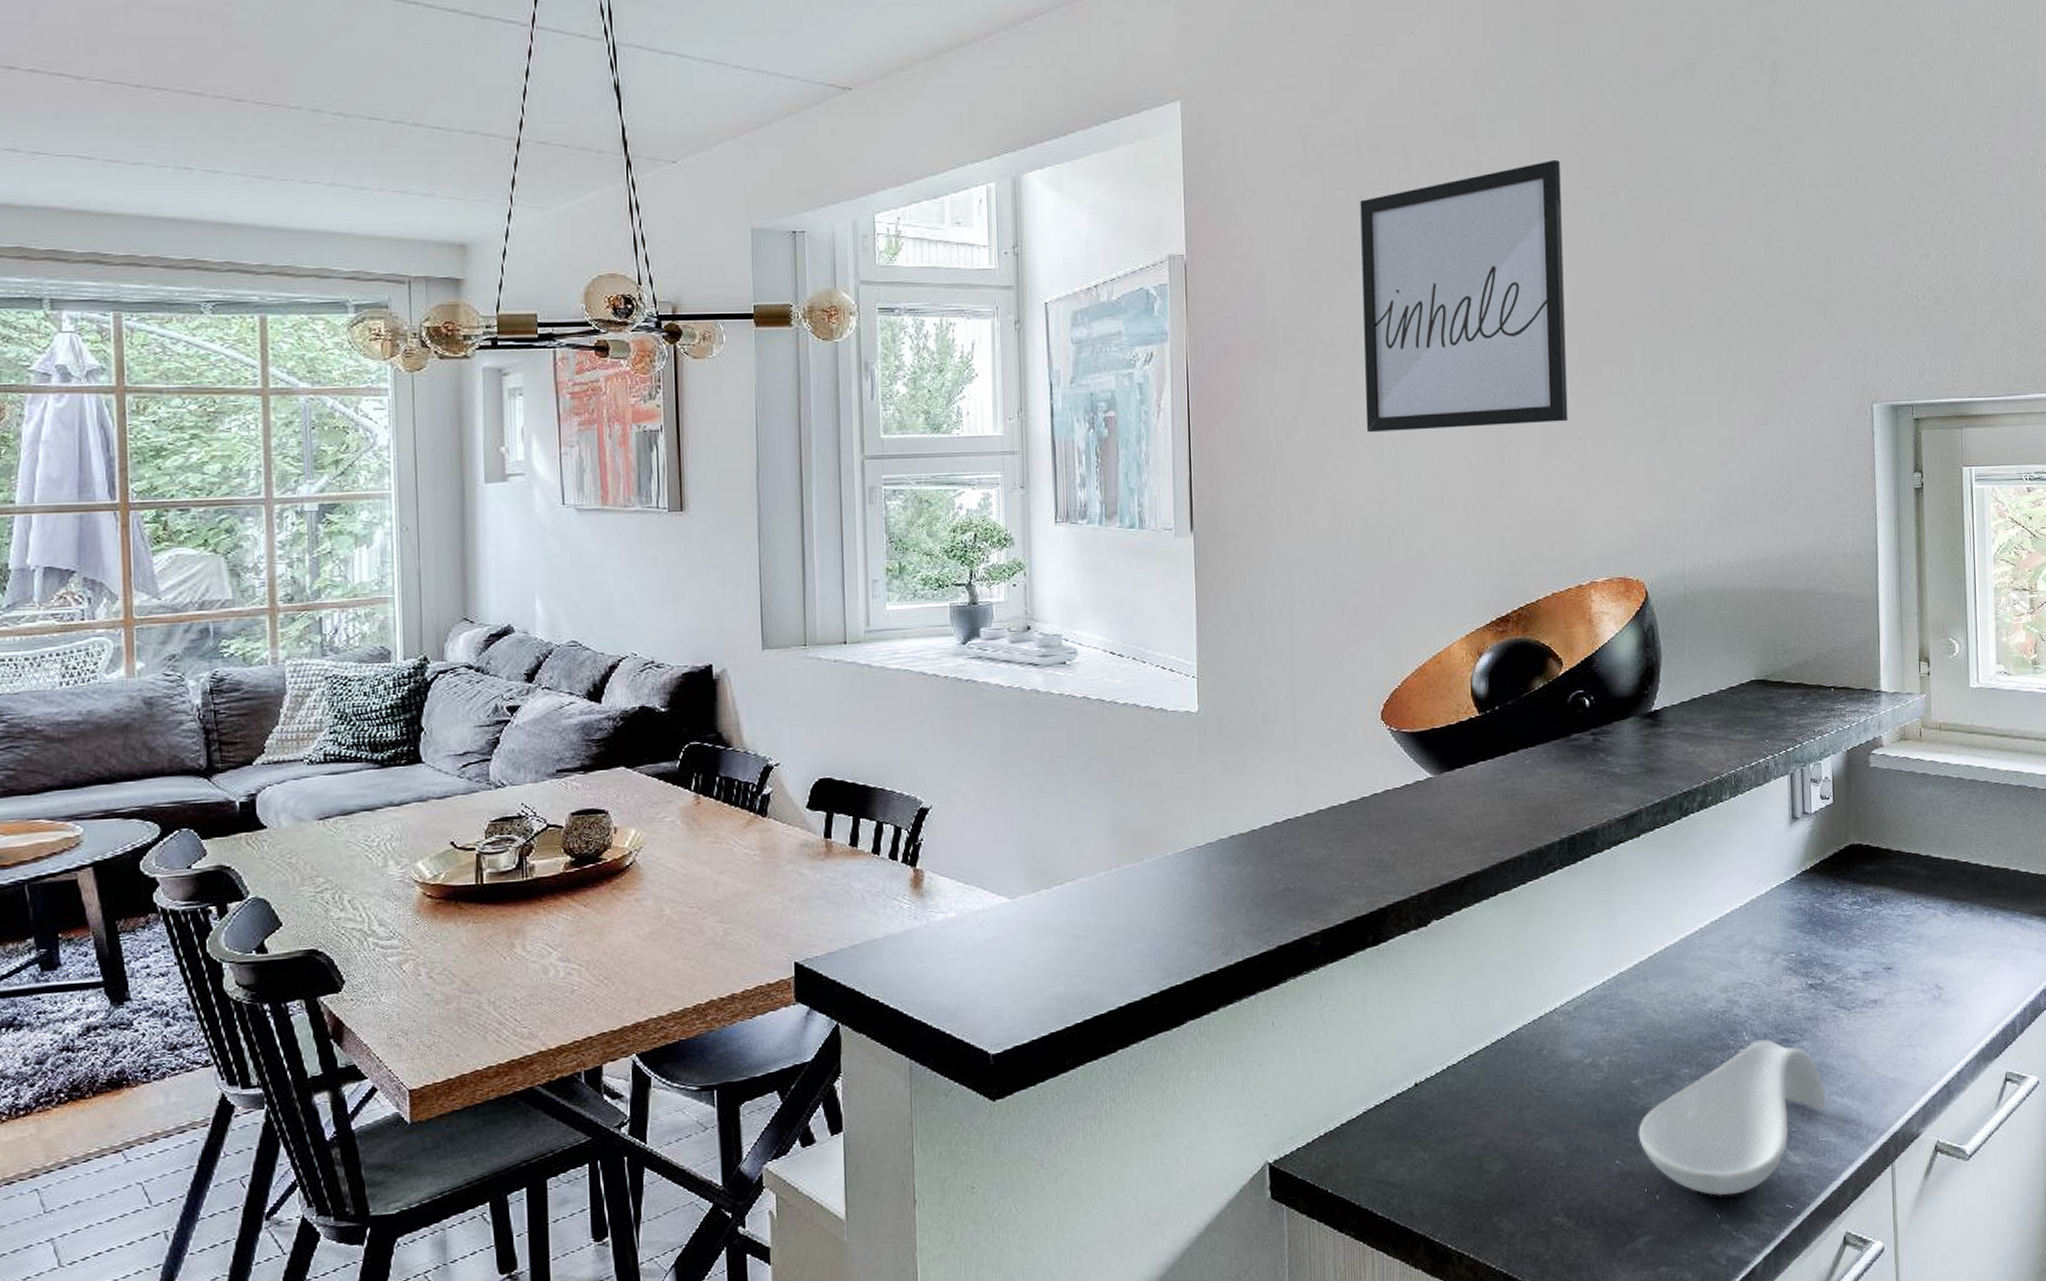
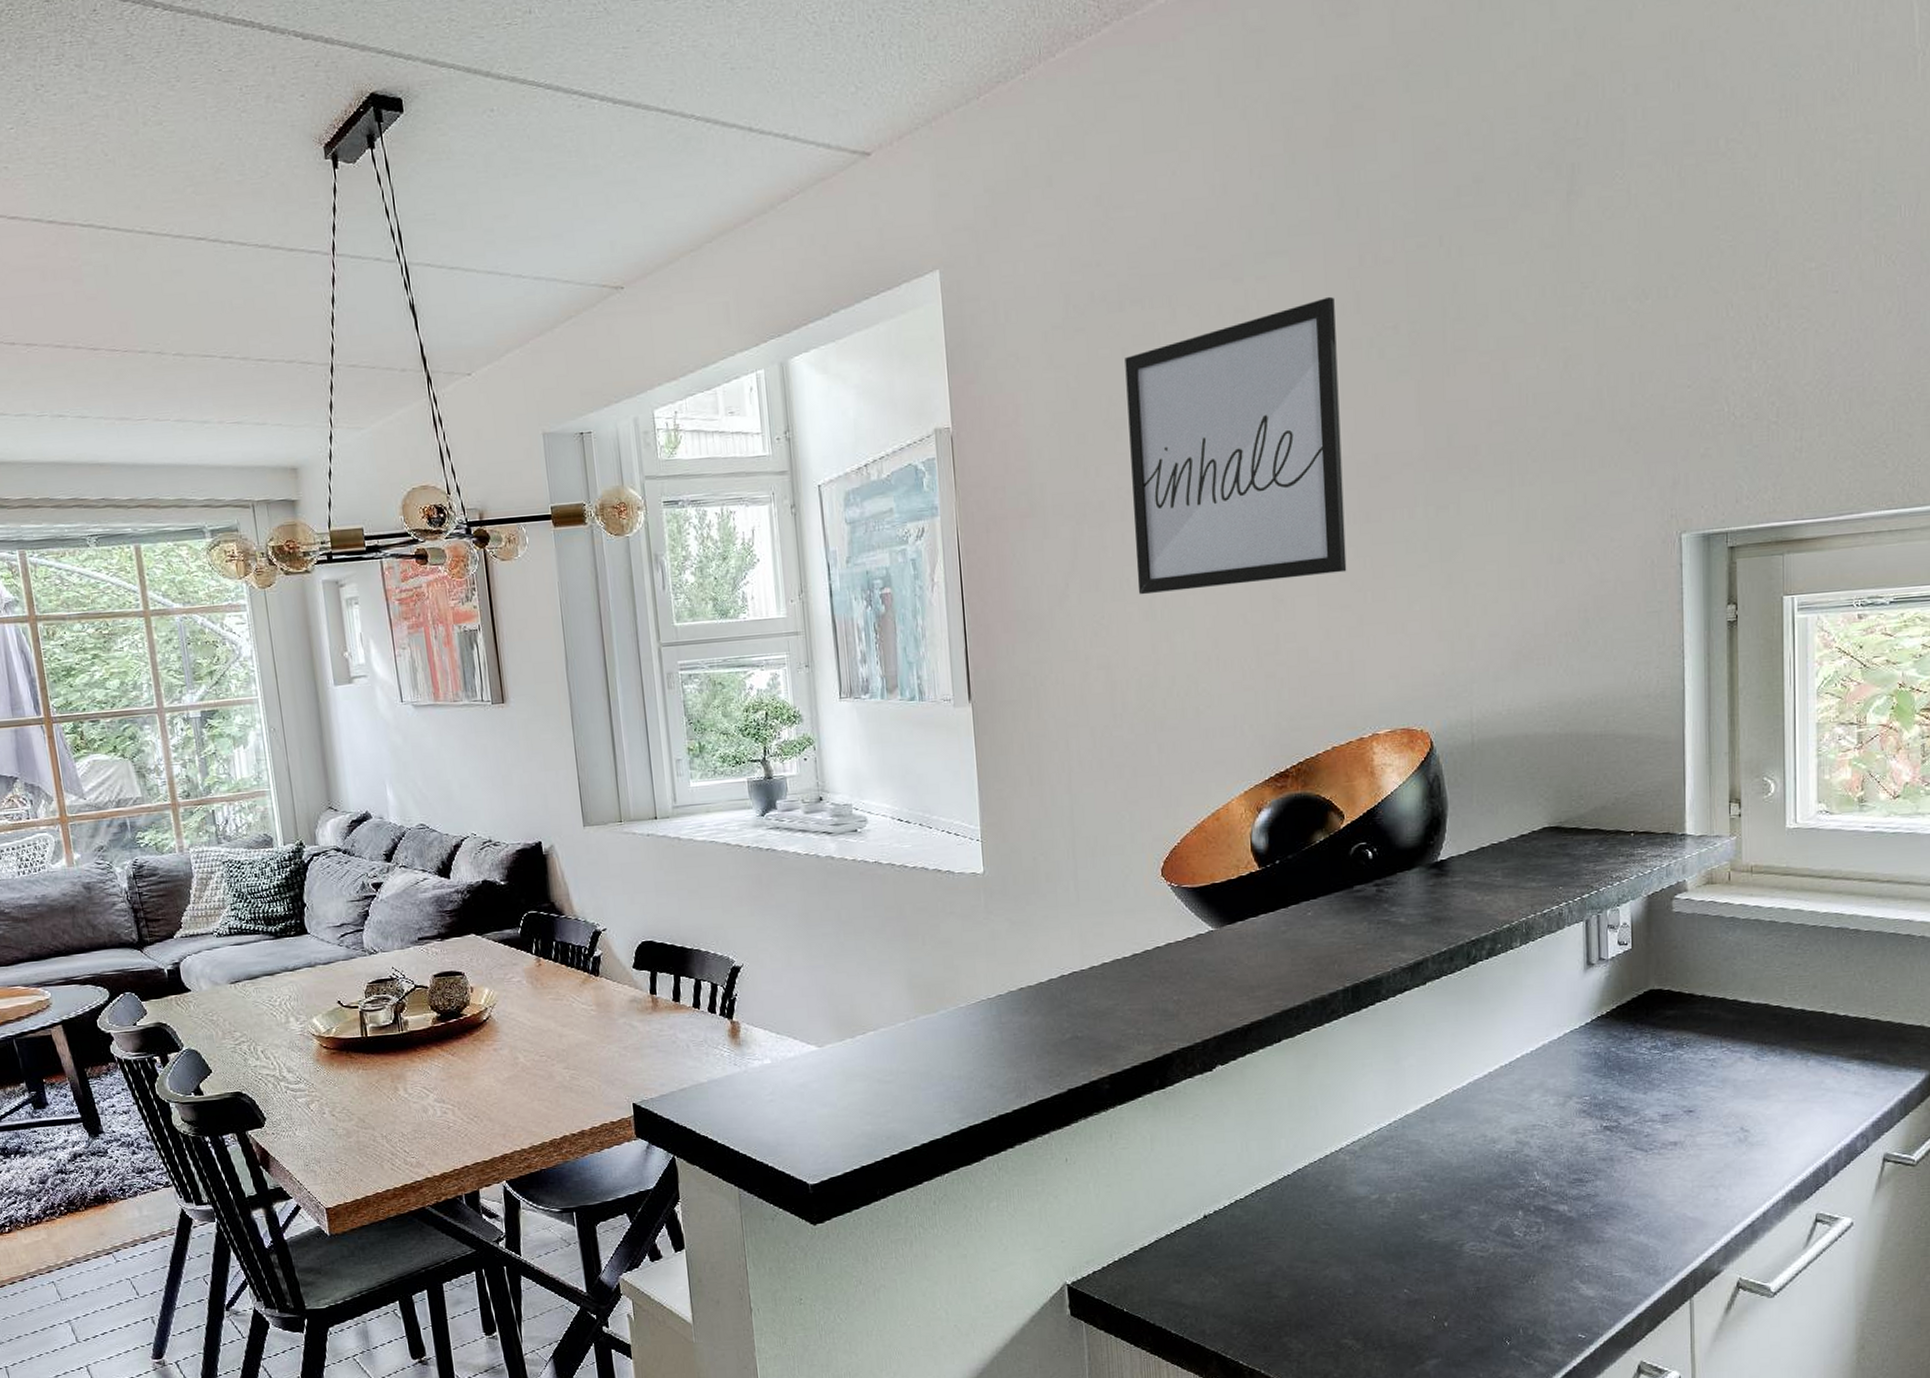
spoon rest: present [1638,1039,1826,1196] -> none [1426,1178,1621,1325]

